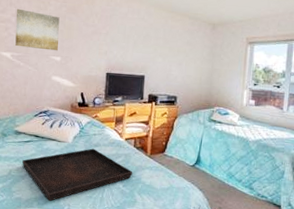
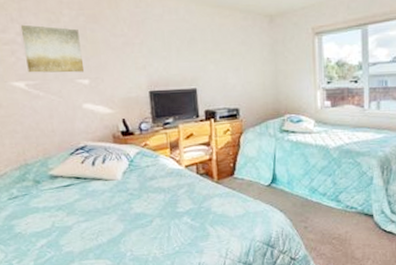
serving tray: present [22,148,133,201] -> none [66,182,201,249]

